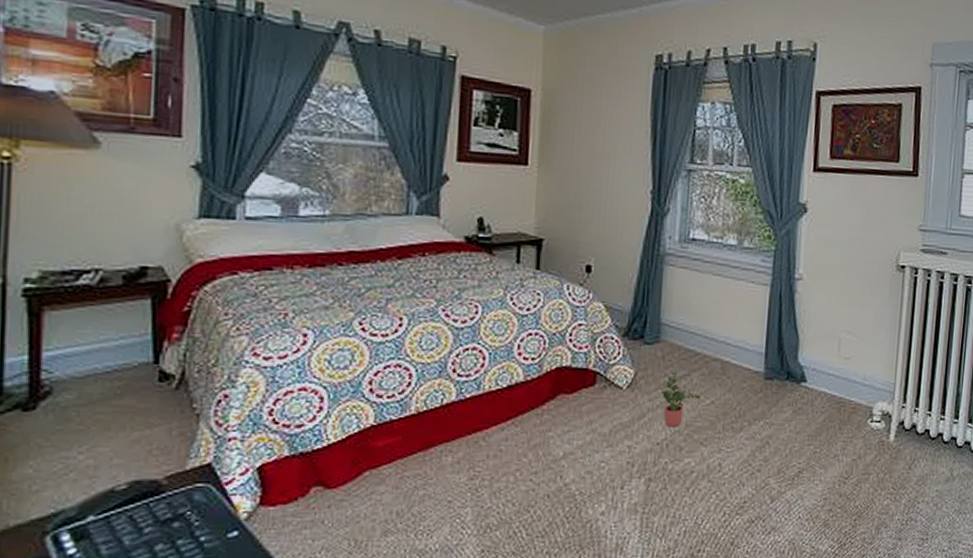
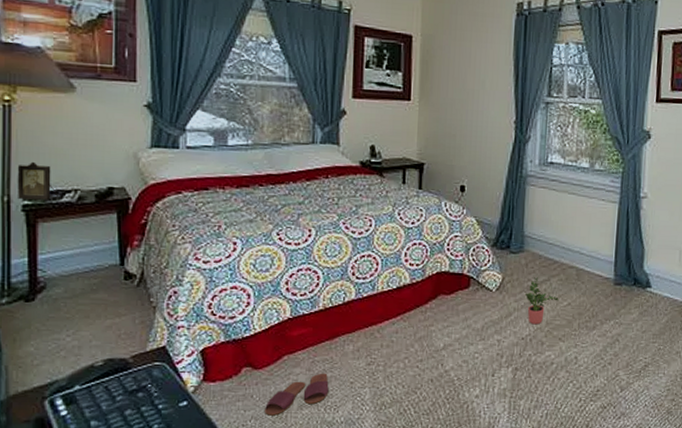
photo frame: none [17,234,73,283] -> present [18,161,58,200]
slippers: none [339,491,421,545] -> present [265,373,329,416]

